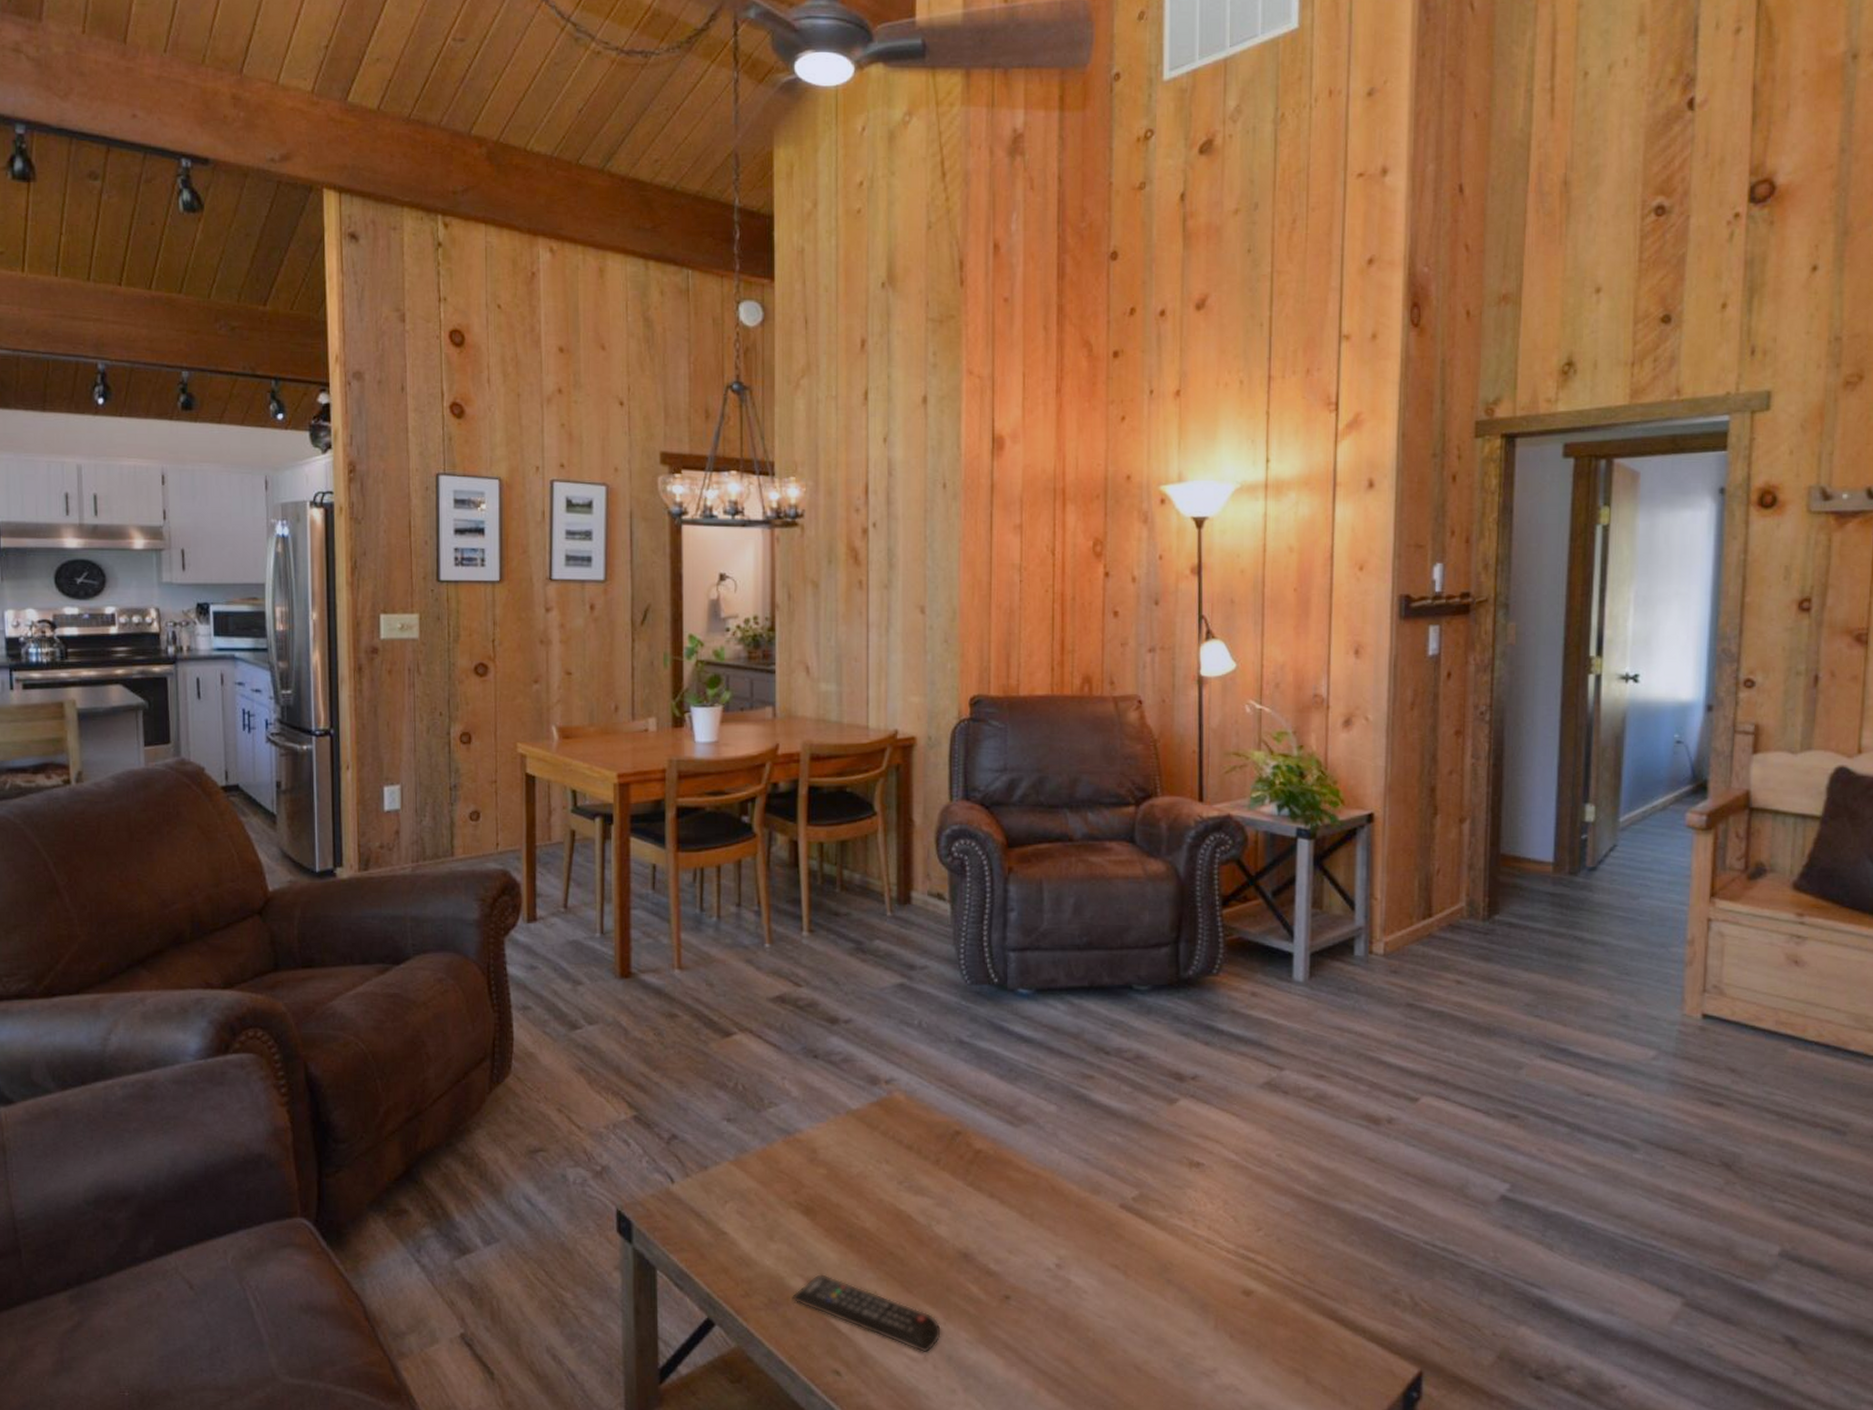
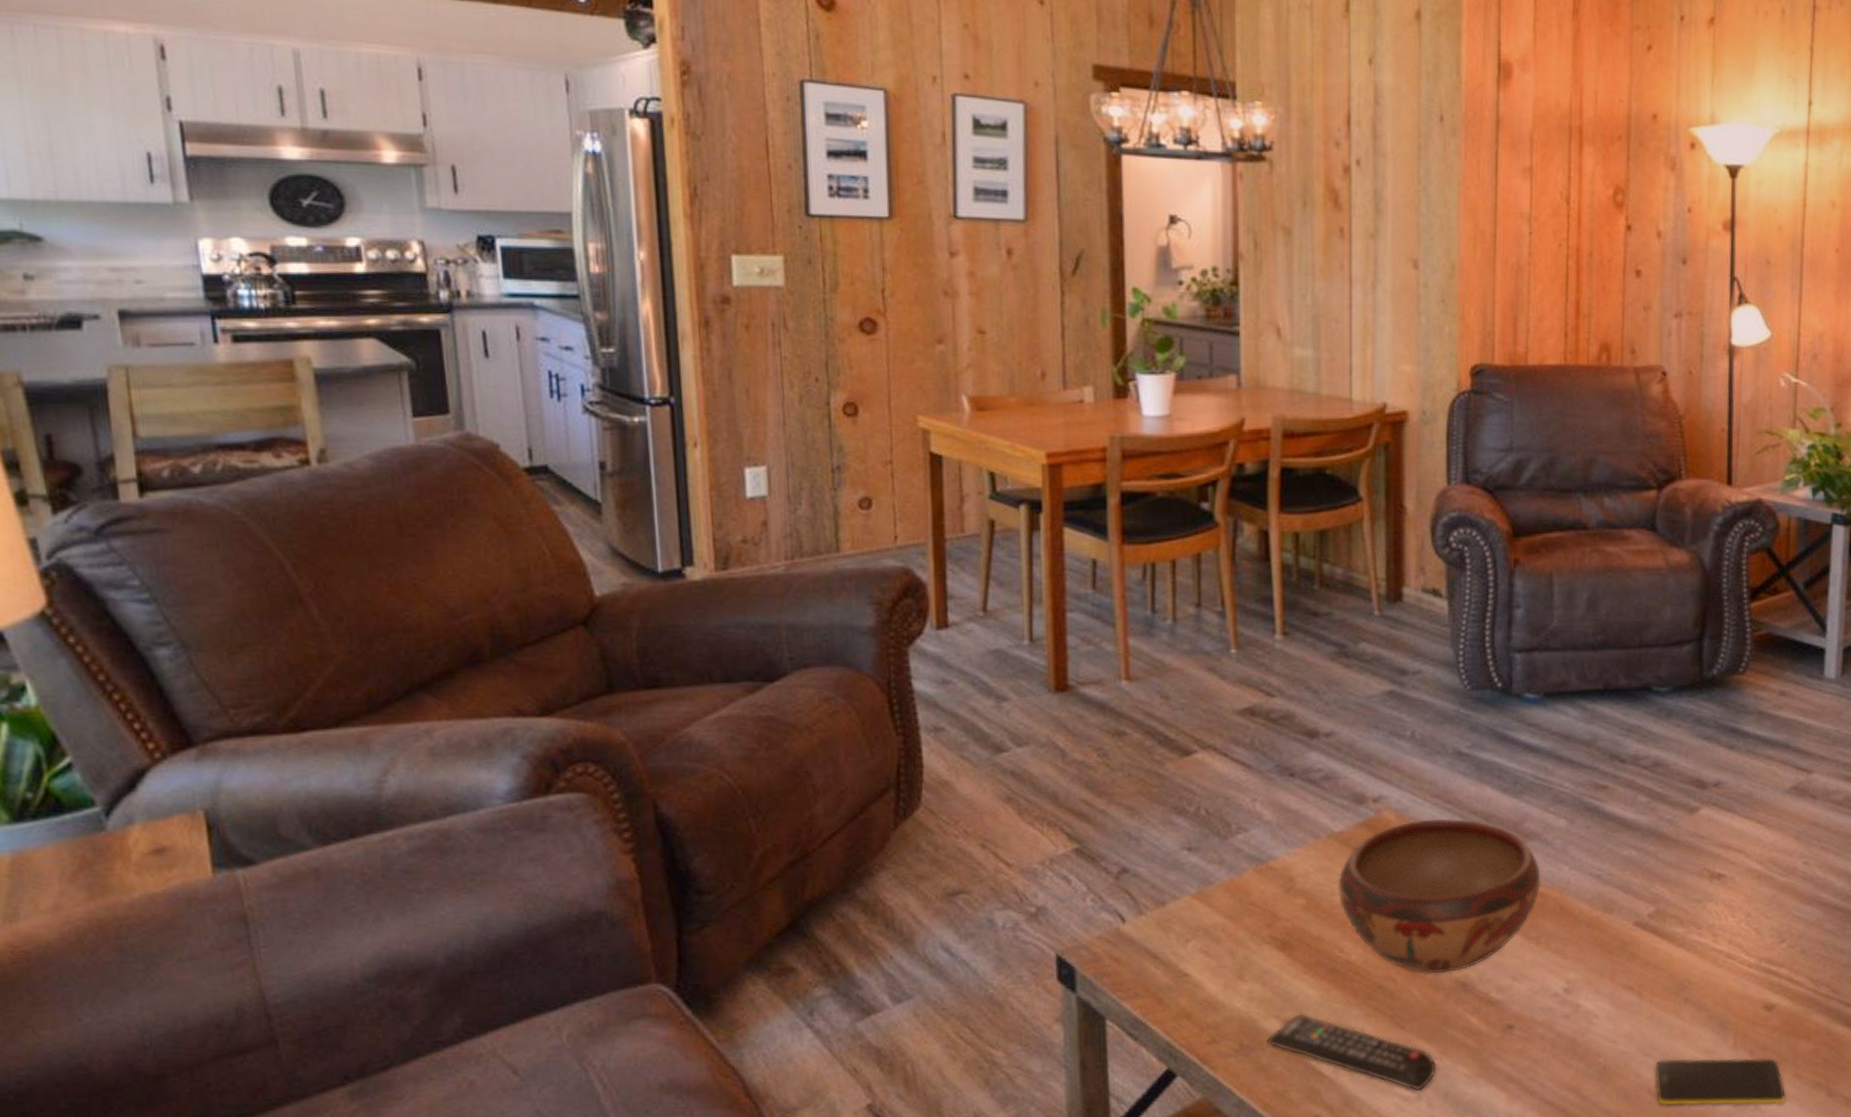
decorative bowl: none [854,1100,1034,1243] -> present [1337,818,1541,973]
smartphone: none [1140,1338,1266,1388] -> present [1654,1058,1786,1106]

